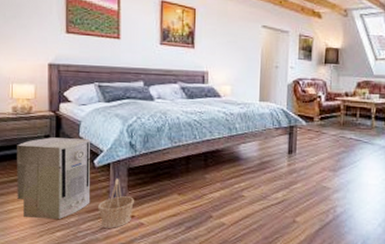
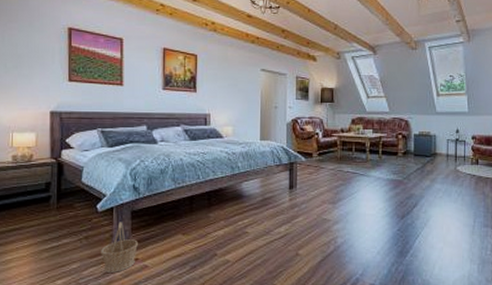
air purifier: present [17,137,91,219] -> none [16,184,93,267]

